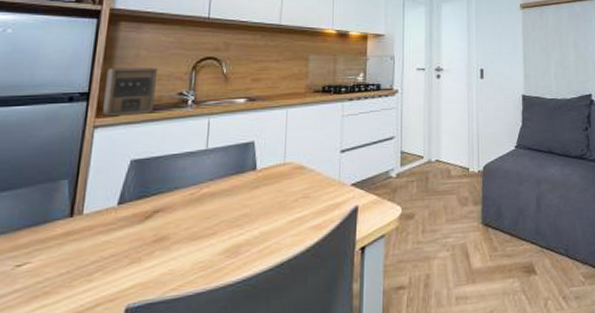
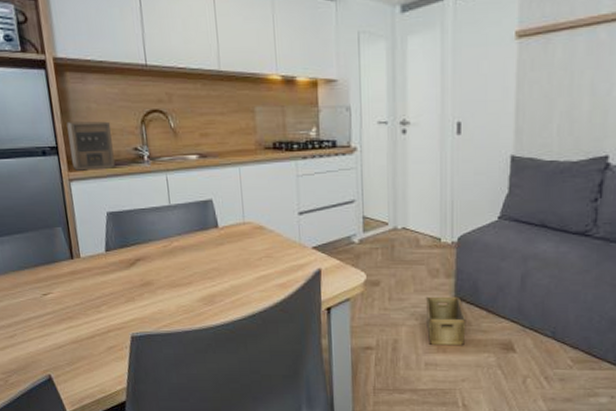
hamper: none [456,223,493,276] -> present [425,296,466,346]

